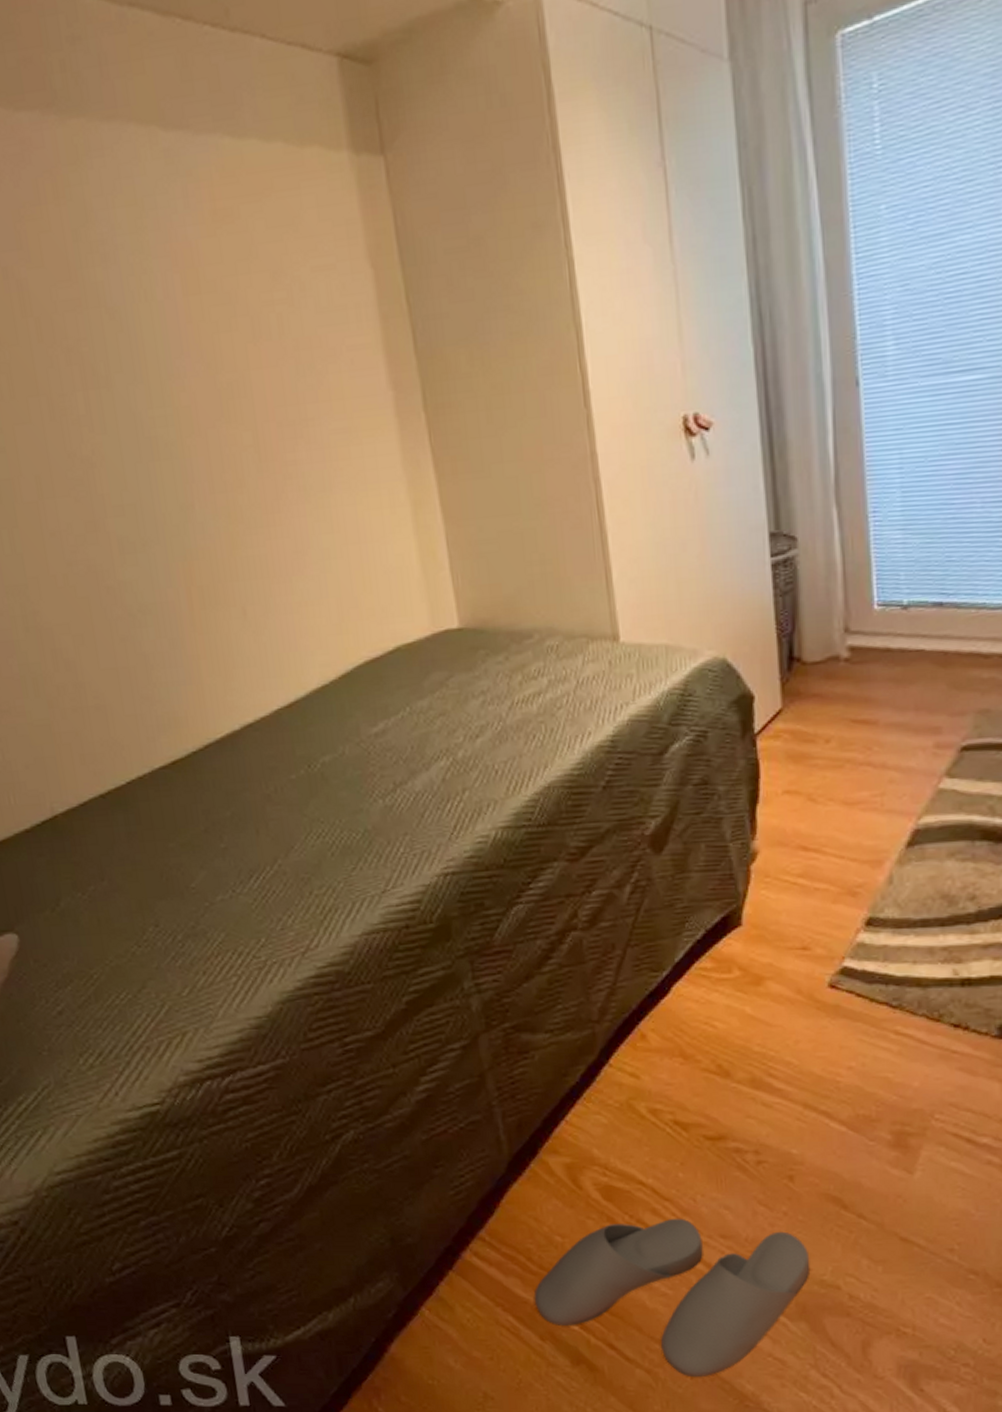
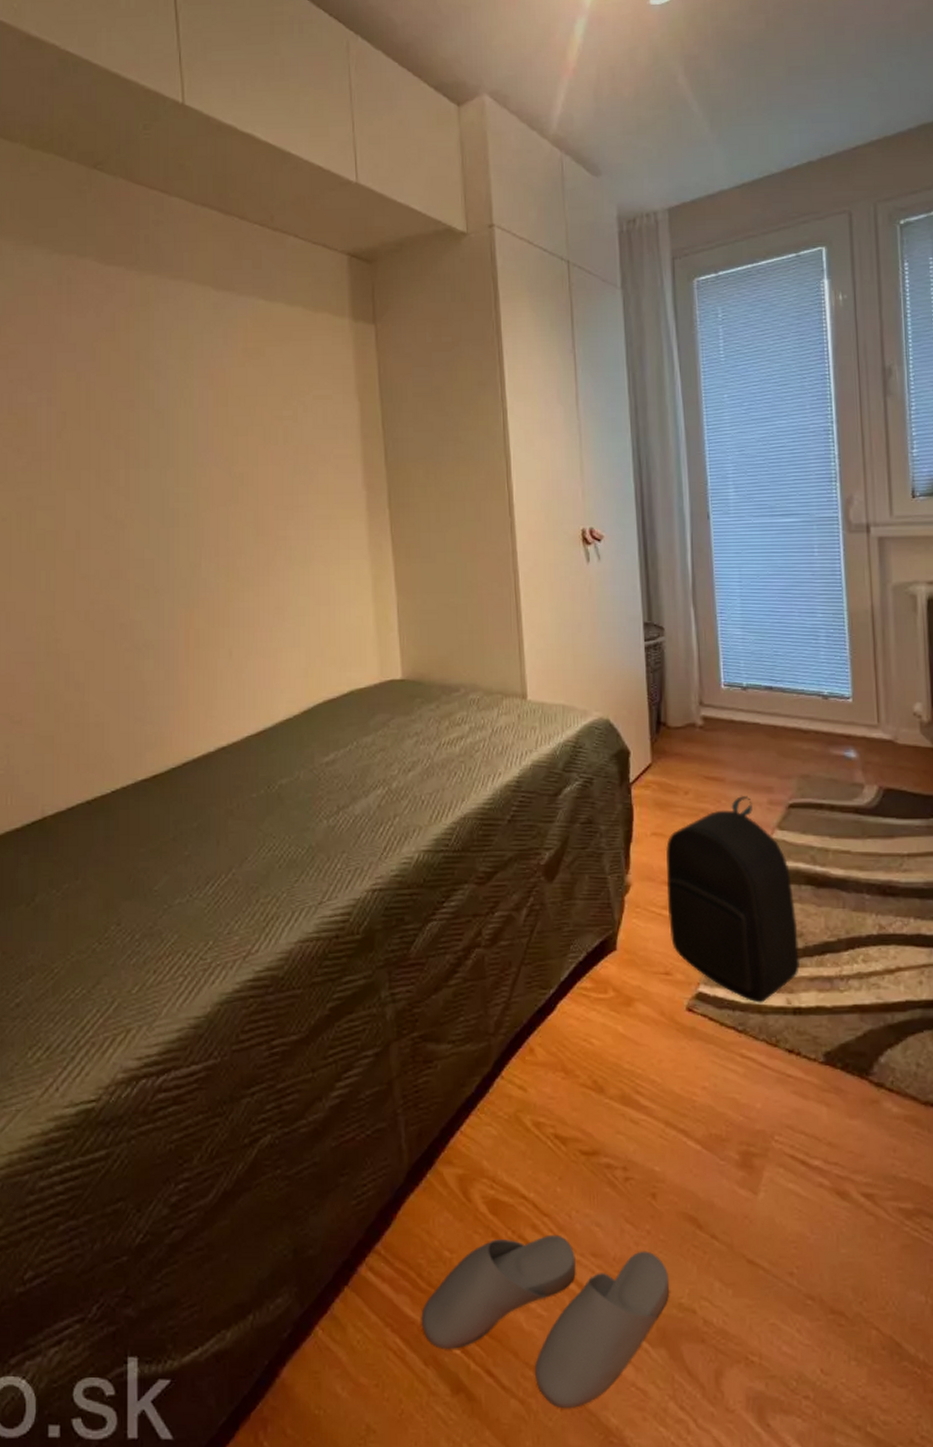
backpack: none [801,739,972,976] -> present [665,795,801,1003]

